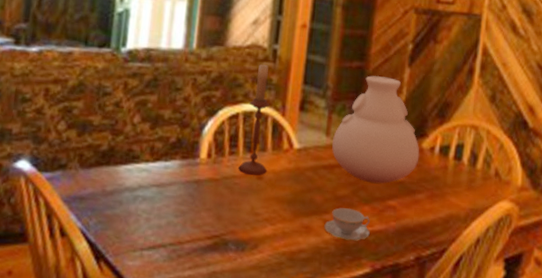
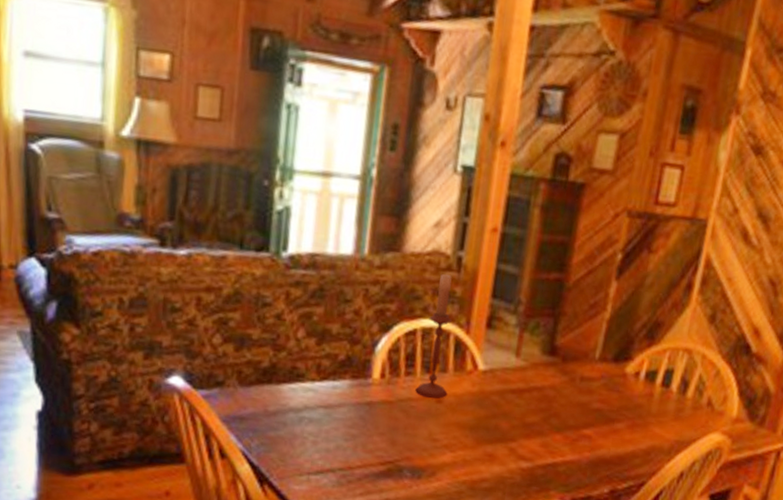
teacup: present [324,207,370,241] -> none [509,435,561,472]
vase: present [332,75,420,184] -> none [521,289,623,411]

